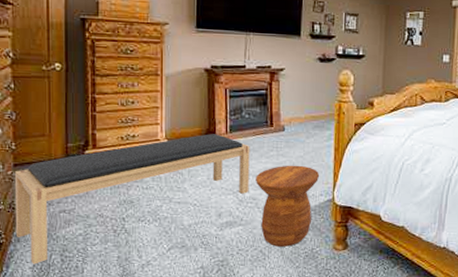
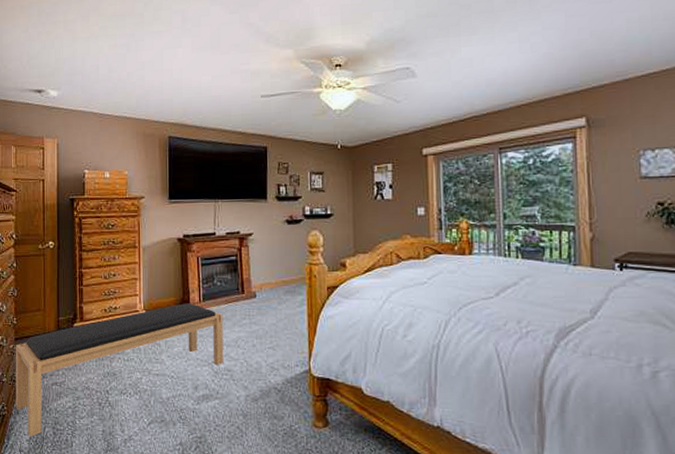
side table: present [256,165,320,247] -> none [230,333,294,423]

